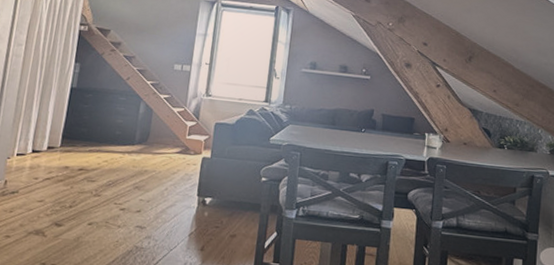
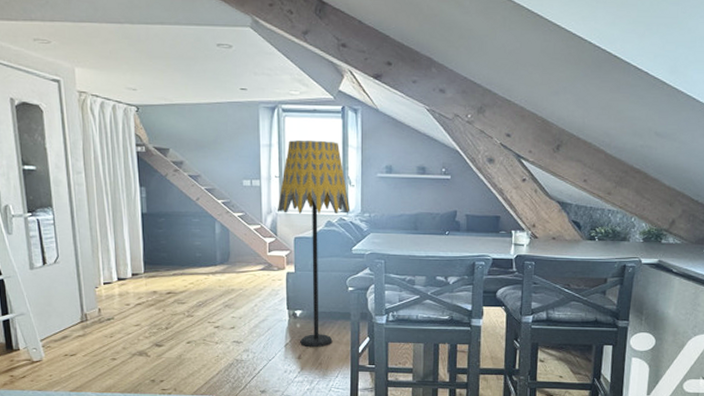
floor lamp: none [203,32,273,240] -> present [278,140,351,348]

